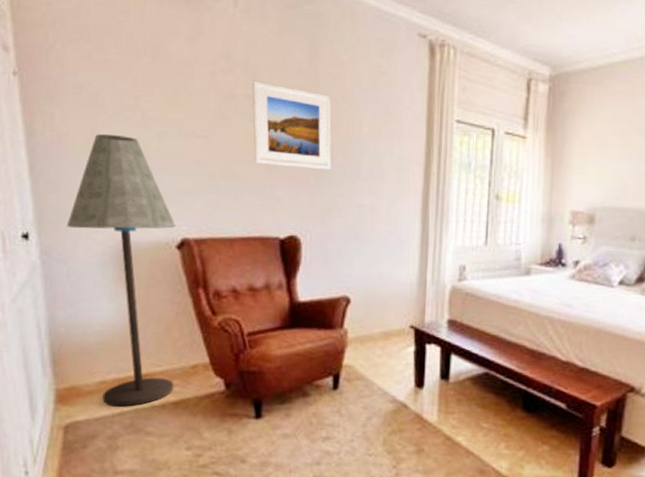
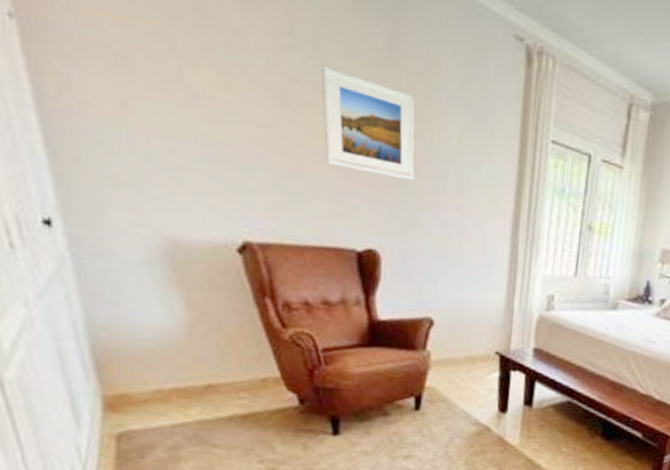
floor lamp: present [66,133,177,407] -> none [99,107,241,418]

